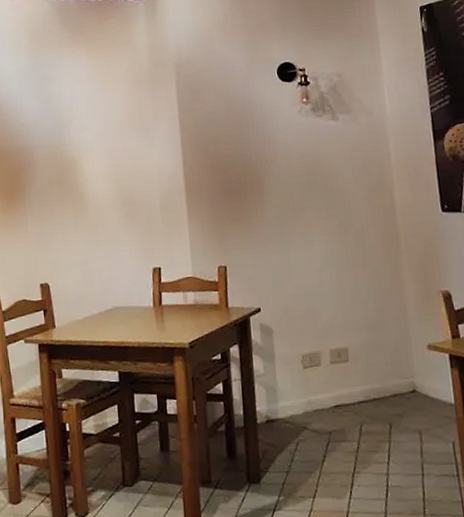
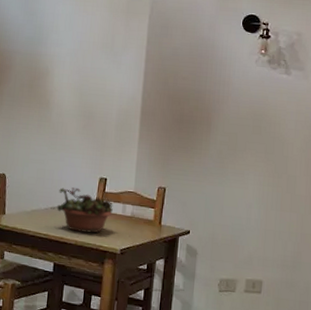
succulent planter: none [104,284,173,332] -> present [51,187,113,233]

